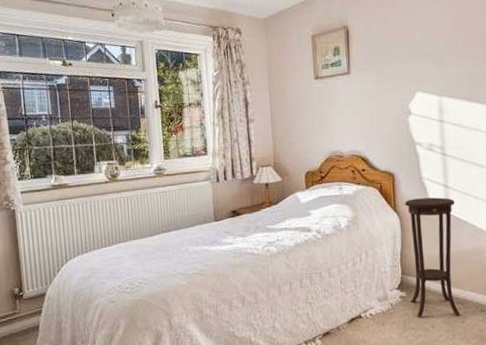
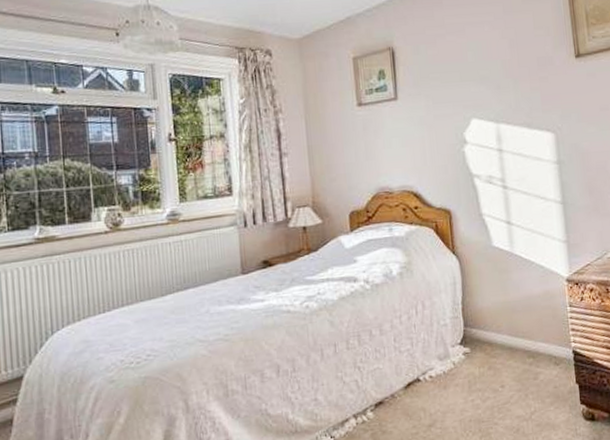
pedestal table: present [405,197,461,317] -> none [464,235,533,377]

